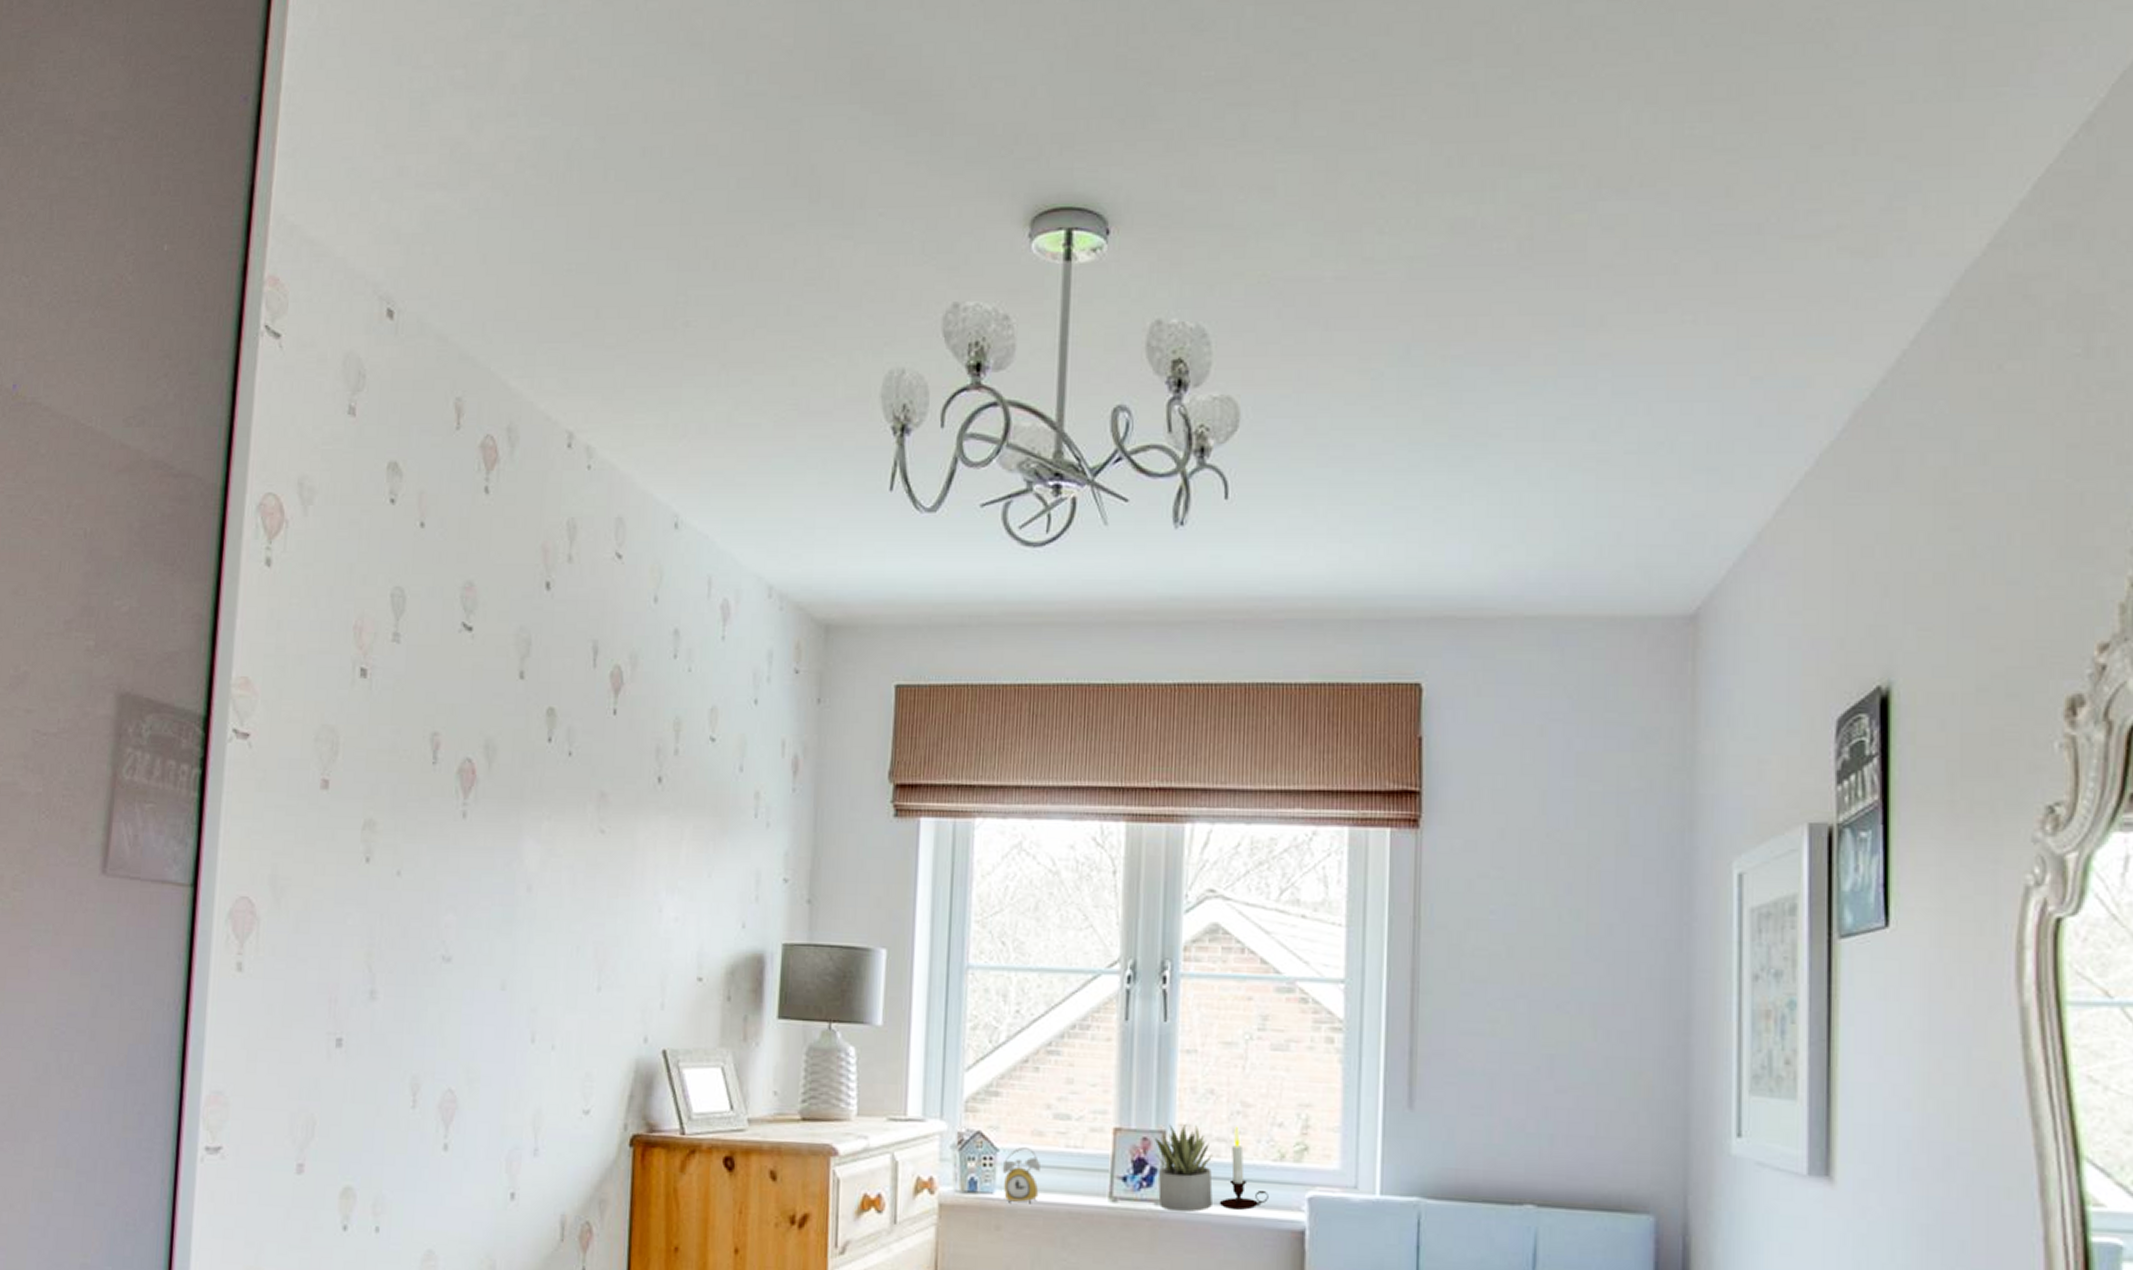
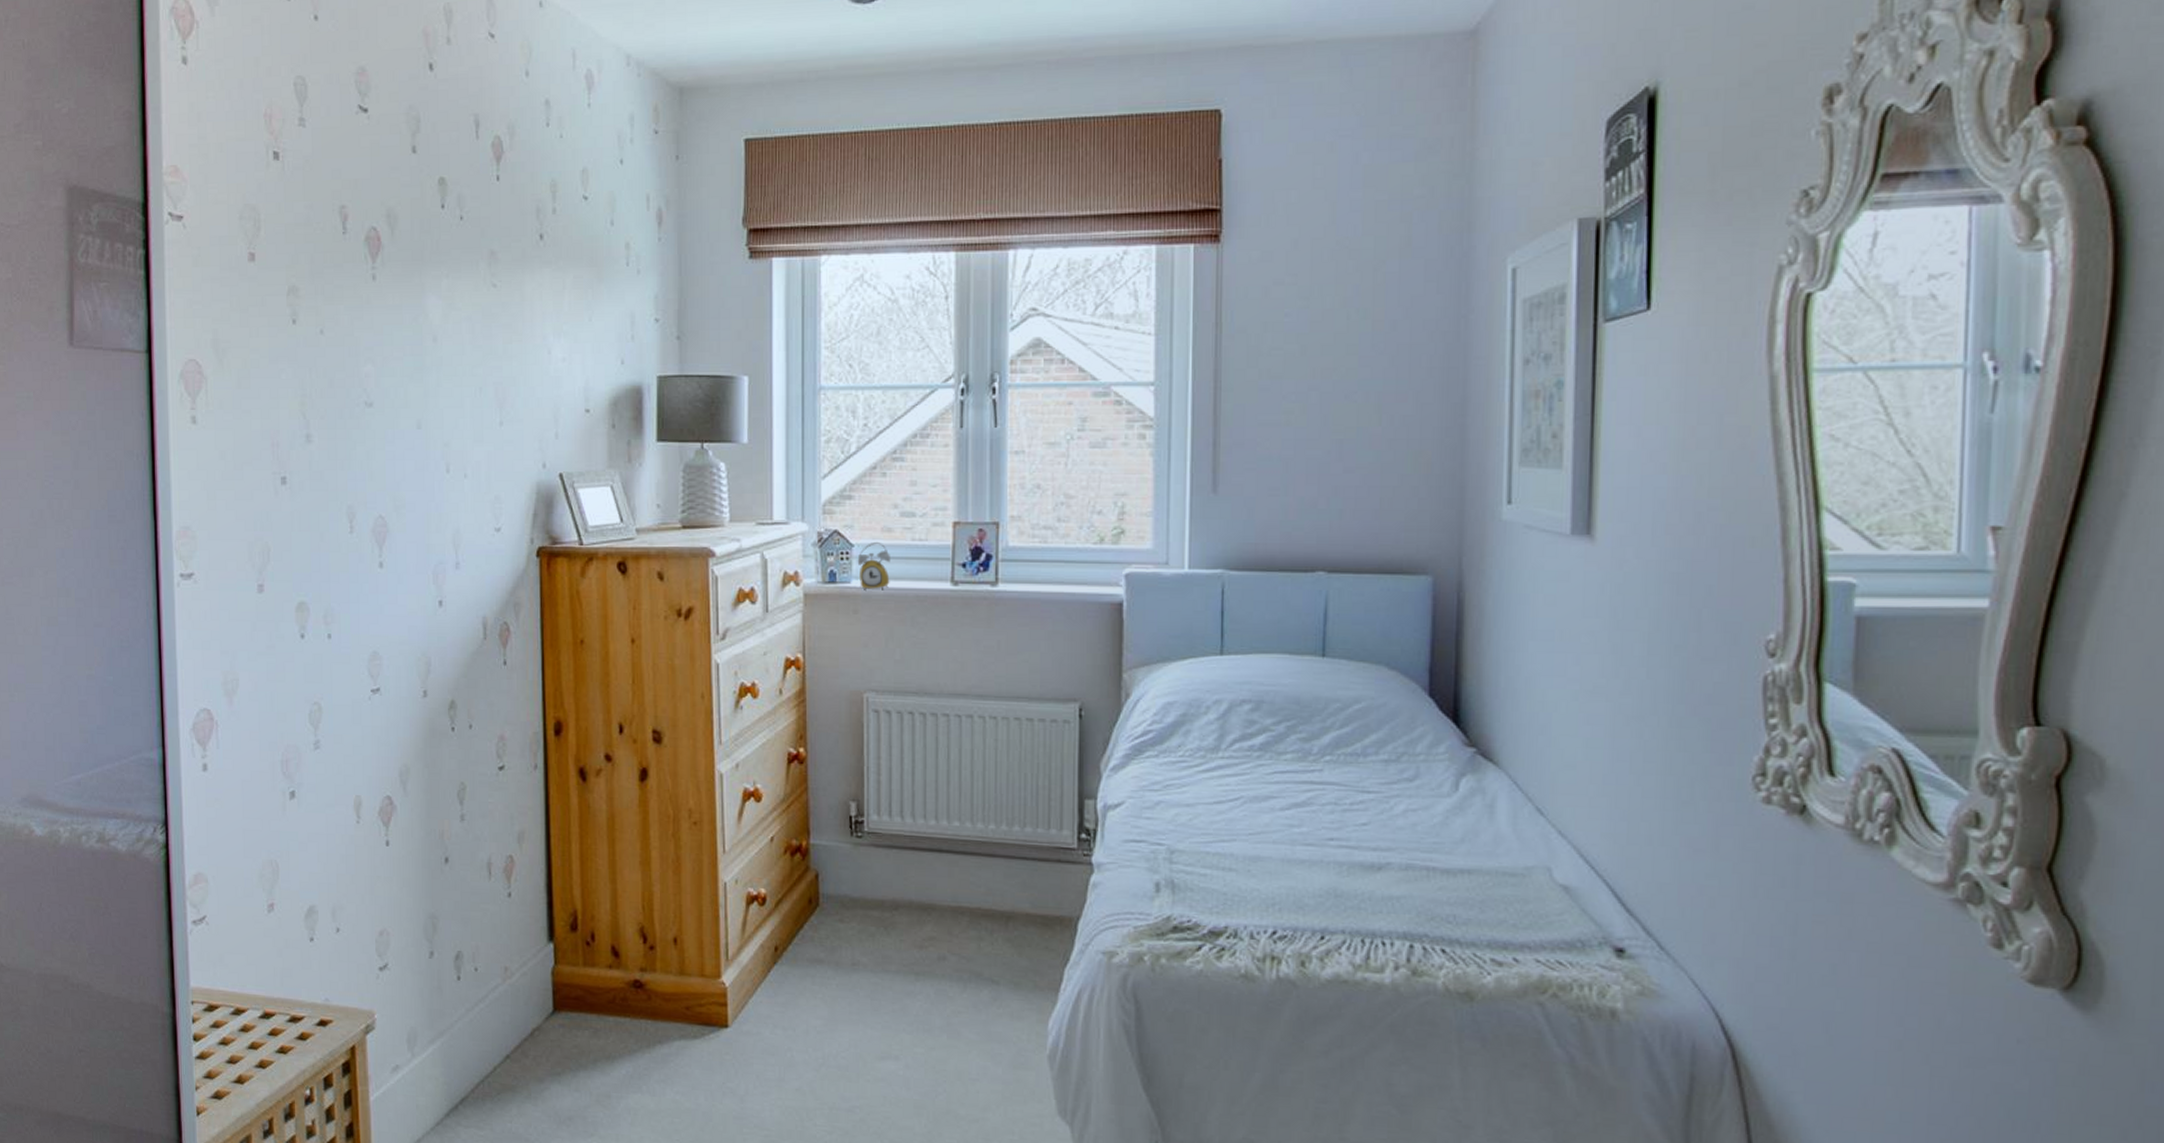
succulent plant: present [1155,1124,1213,1213] -> none [990,516,1041,592]
candle: present [1219,1126,1269,1211] -> none [1047,515,1090,588]

